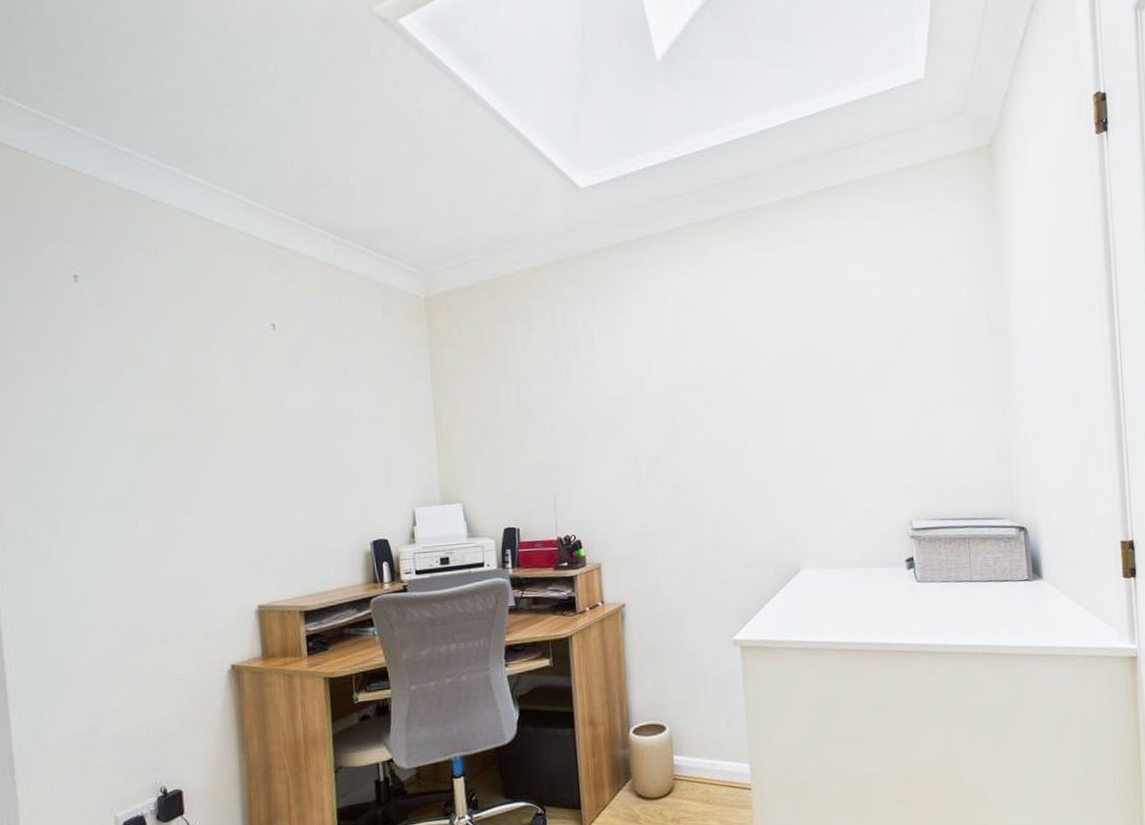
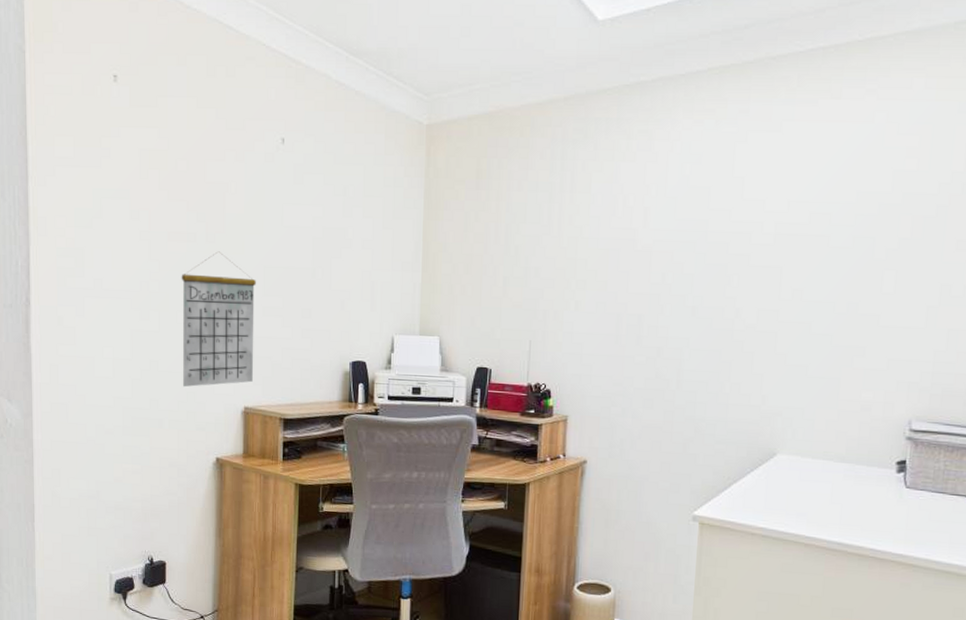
calendar: none [171,446,265,595] -> present [181,251,256,388]

